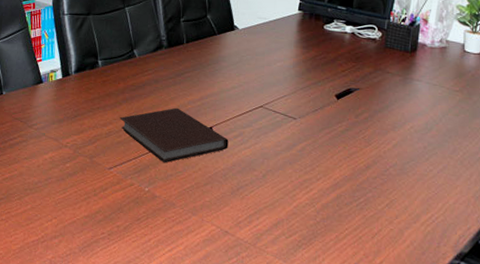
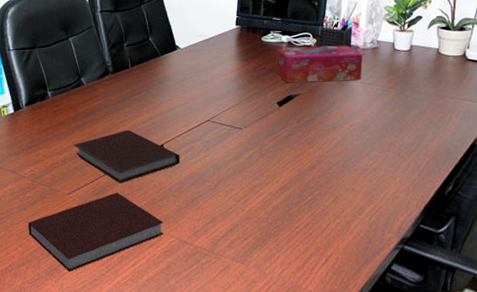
notebook: none [64,172,206,250] -> present [28,192,164,271]
tissue box: none [336,38,430,79] -> present [275,45,363,83]

